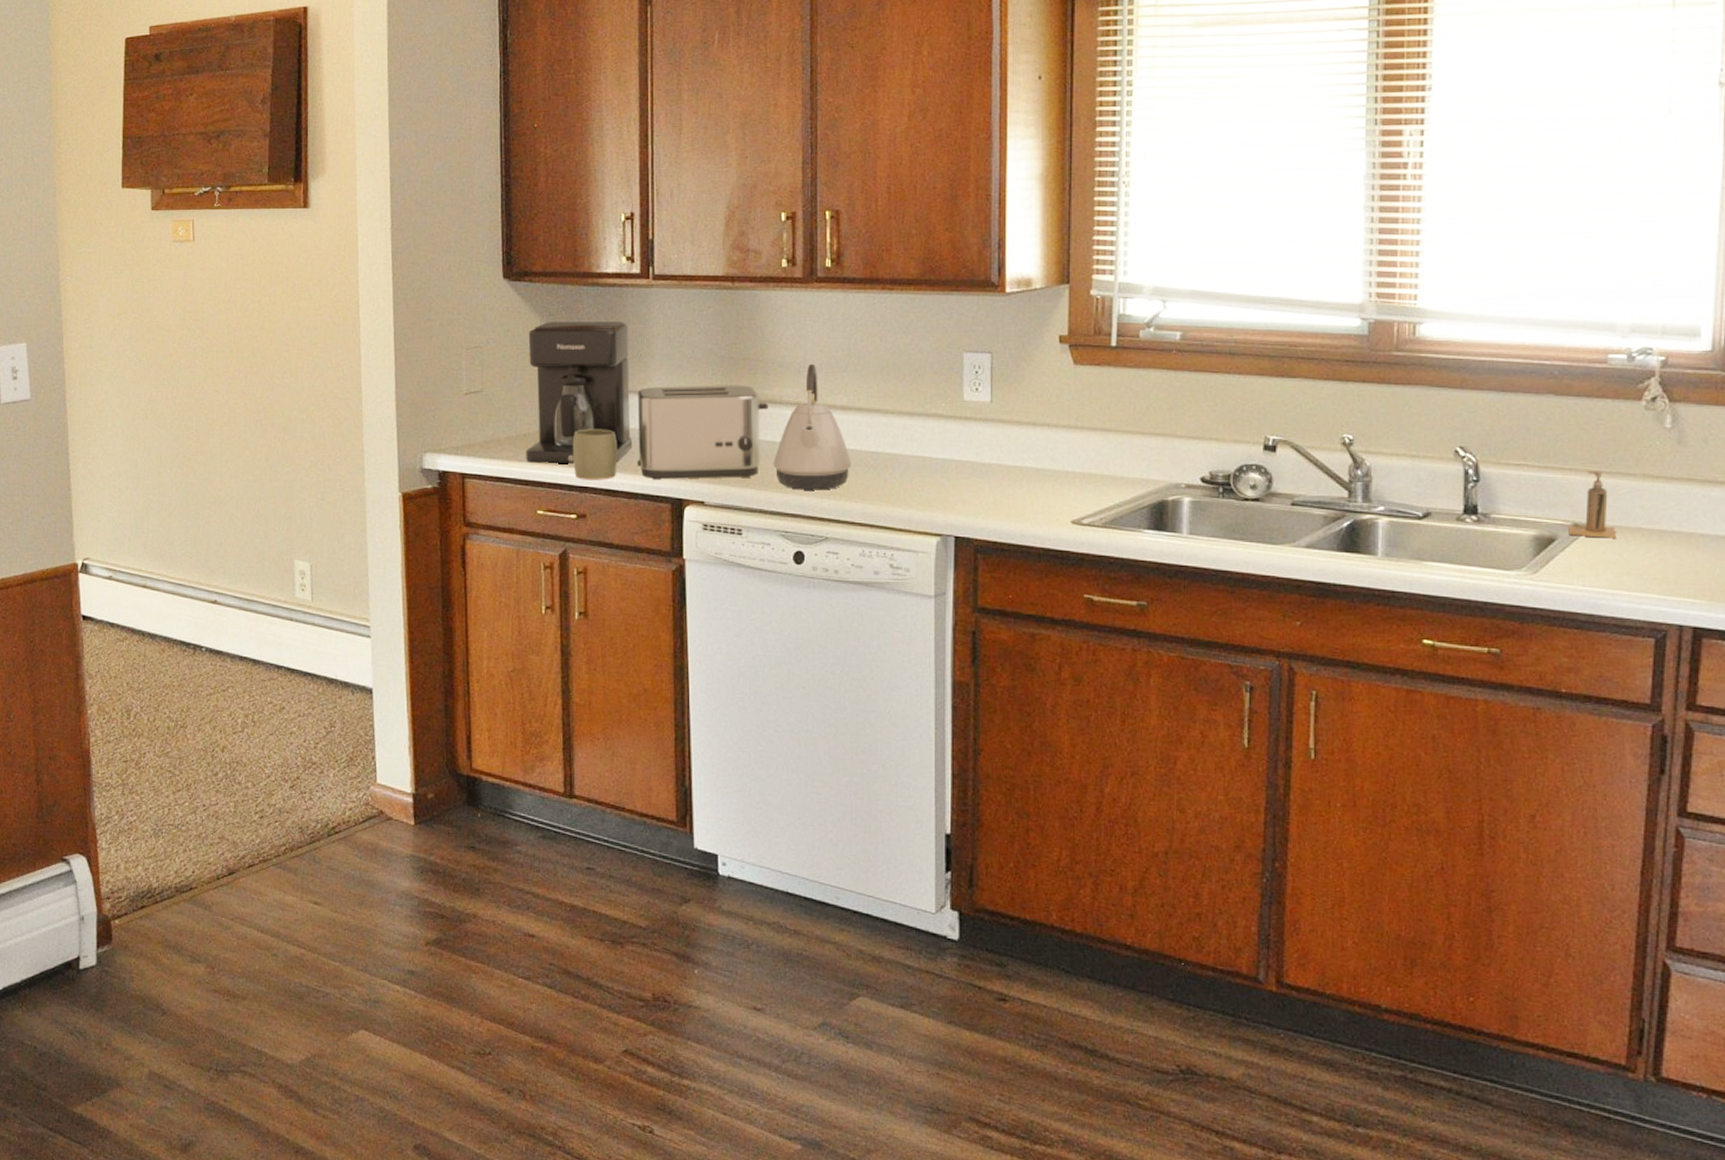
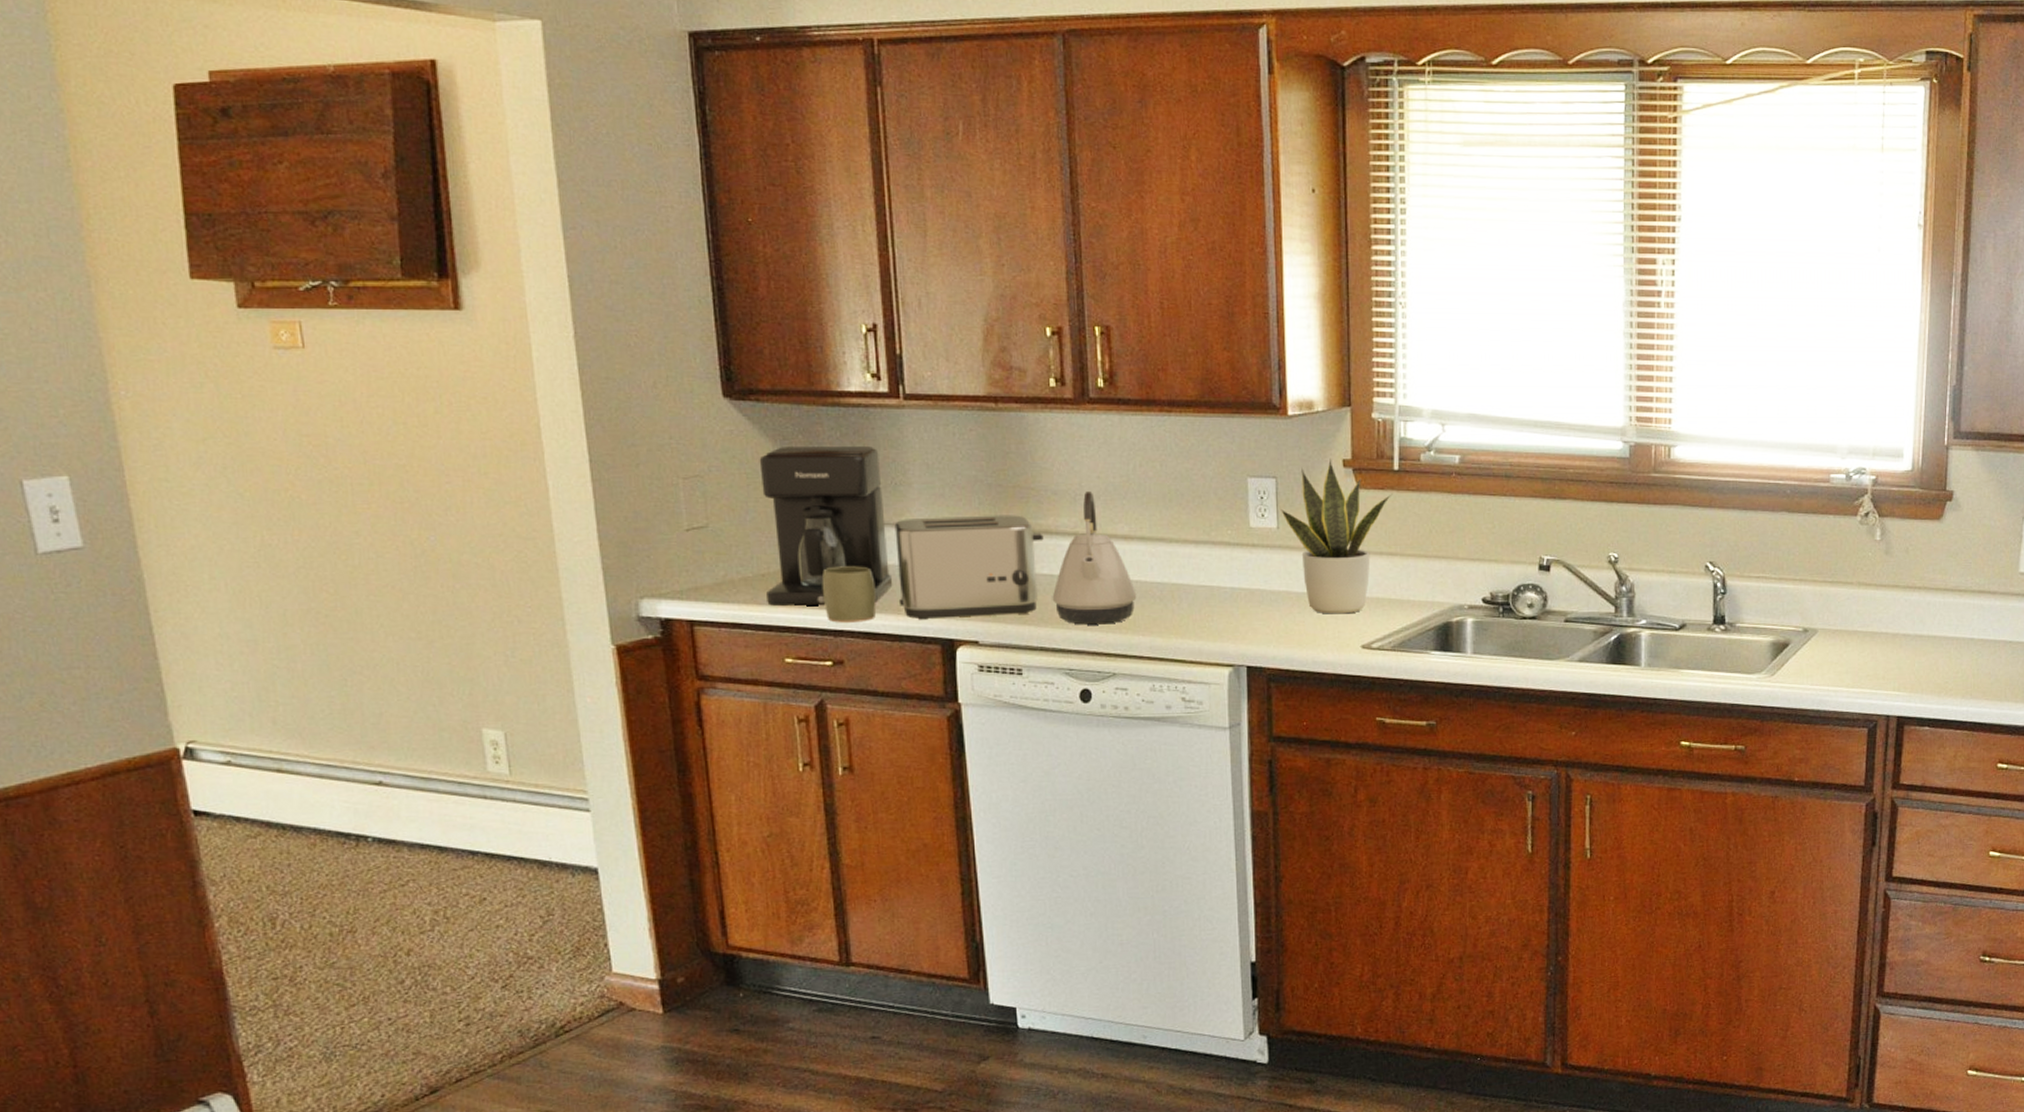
potted plant: none [995,333,1109,489] -> present [1281,457,1393,614]
soap dispenser: present [1568,470,1616,538] -> none [1799,580,1837,641]

